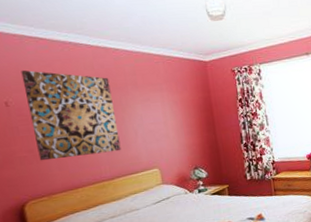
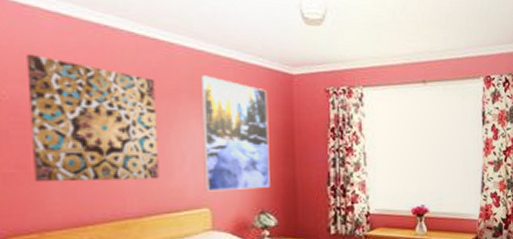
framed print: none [139,70,199,157] -> present [200,75,270,192]

